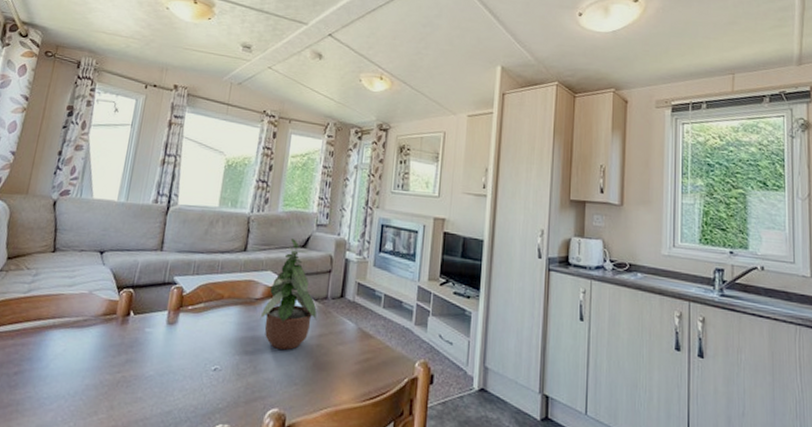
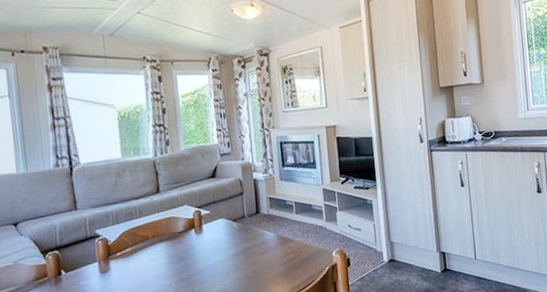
potted plant: present [260,239,317,350] -> none [187,172,240,270]

